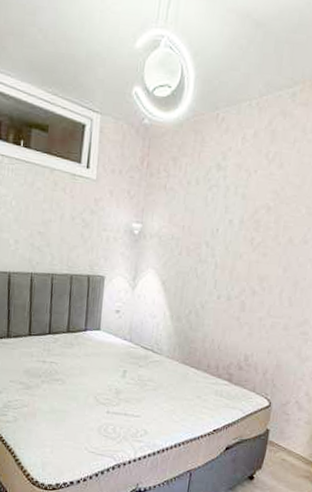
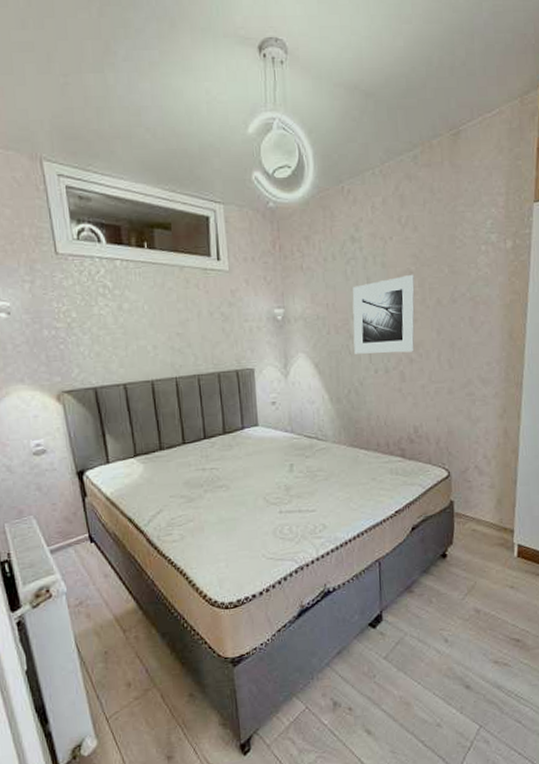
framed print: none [201,209,272,285] -> present [352,274,415,354]

